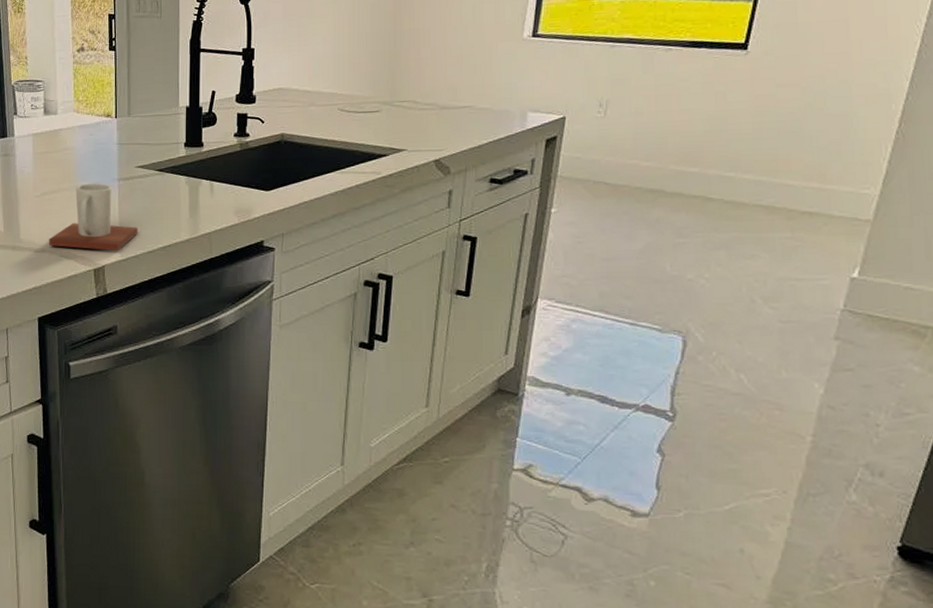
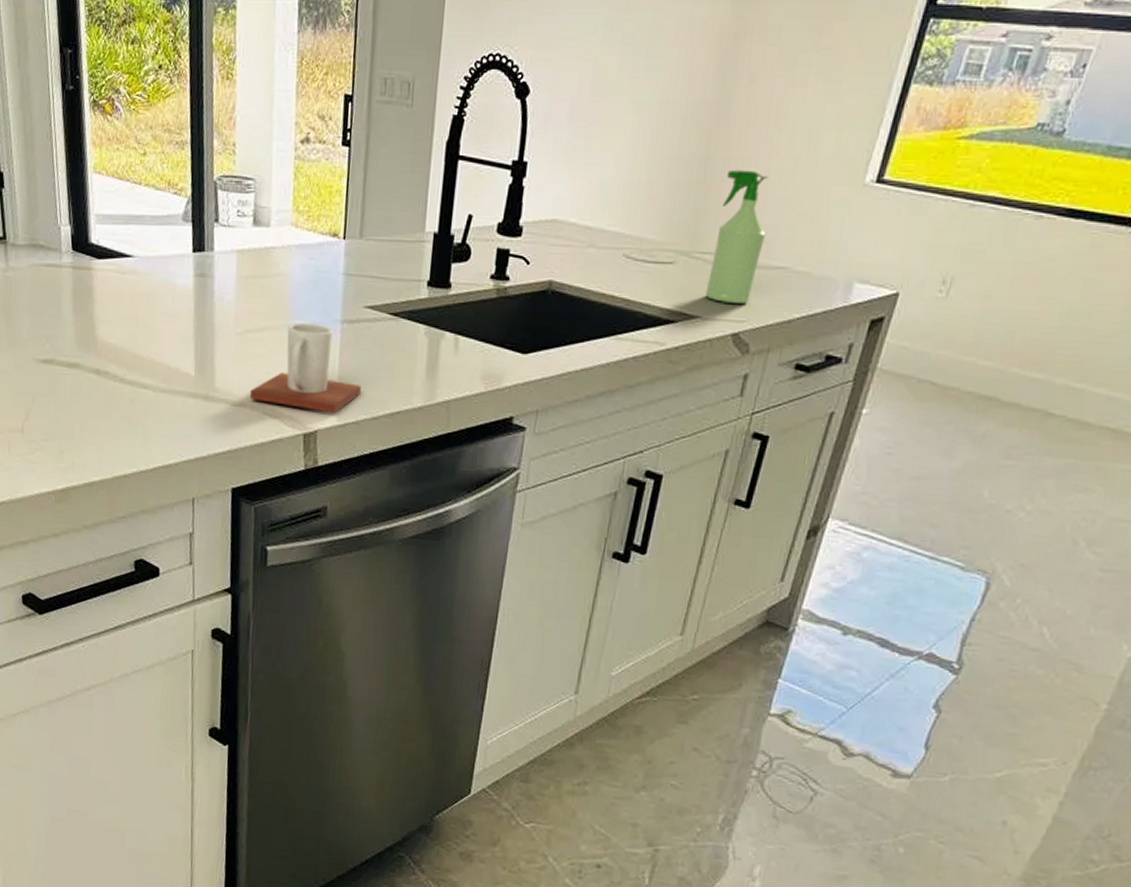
spray bottle: none [407,37,451,137] -> present [704,169,769,304]

